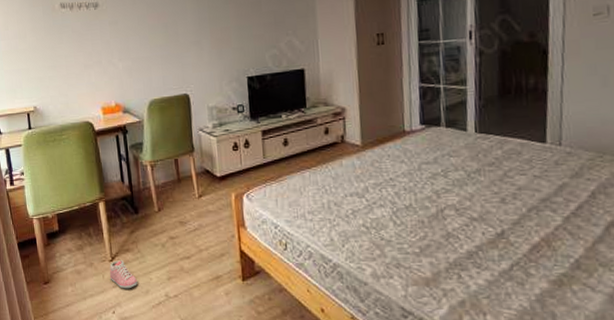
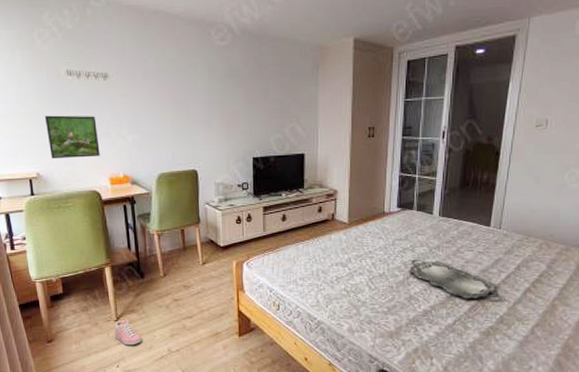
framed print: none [41,45,93,92] -> present [45,115,100,159]
serving tray: none [442,187,571,236] -> present [408,259,500,299]

